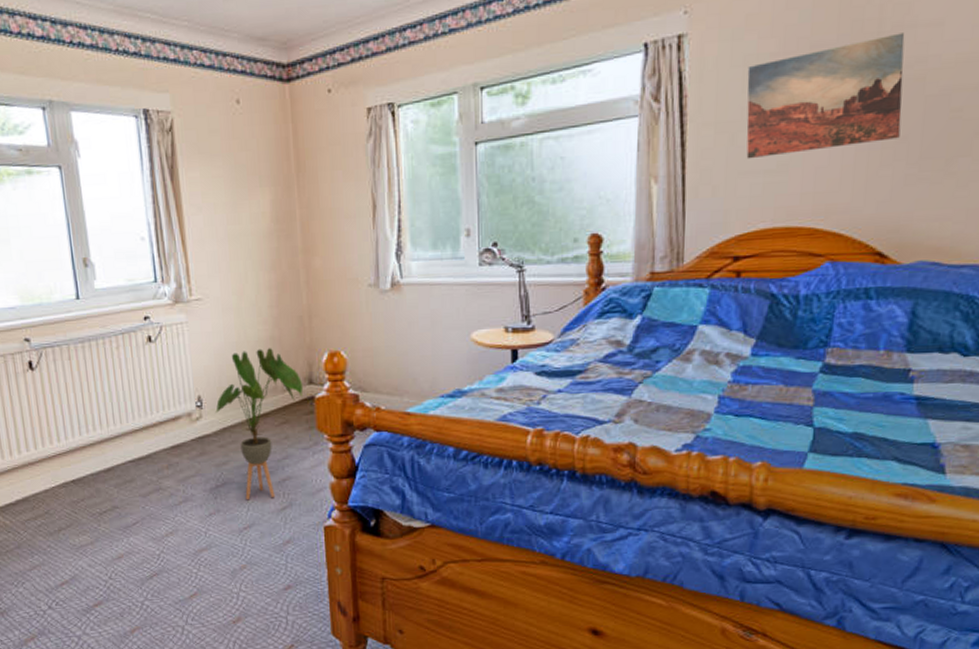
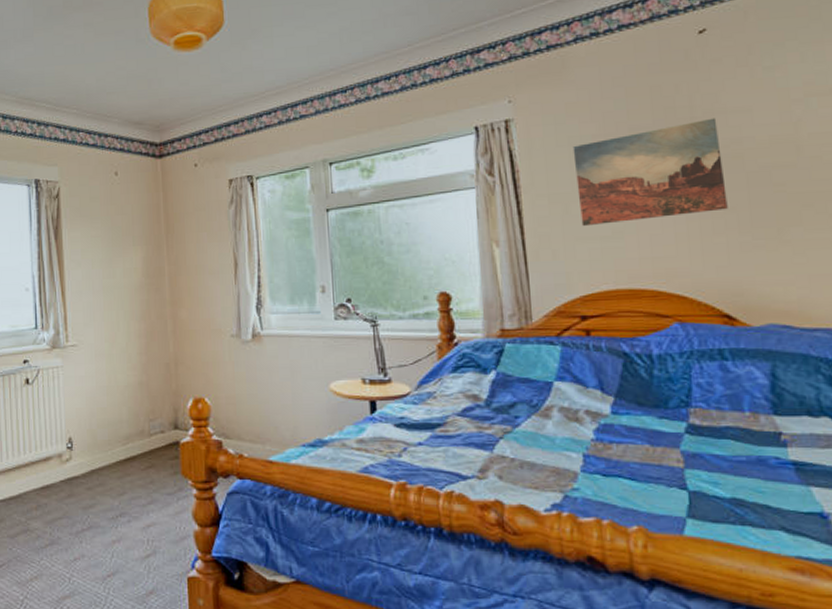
house plant: present [215,348,304,499] -> none [85,393,169,545]

